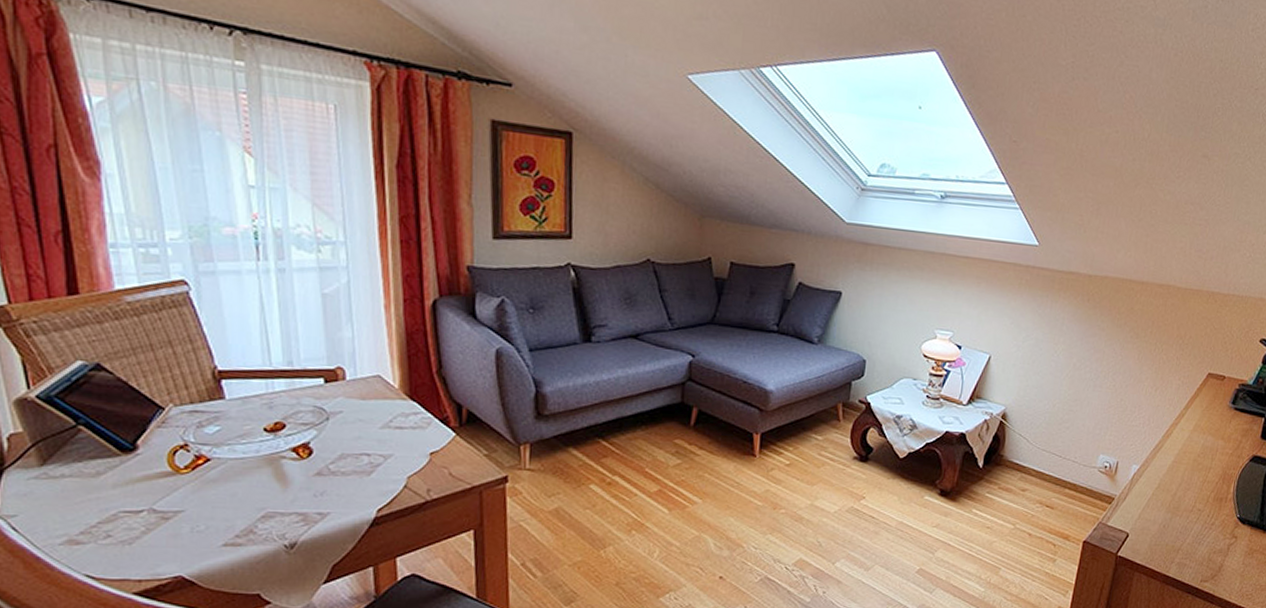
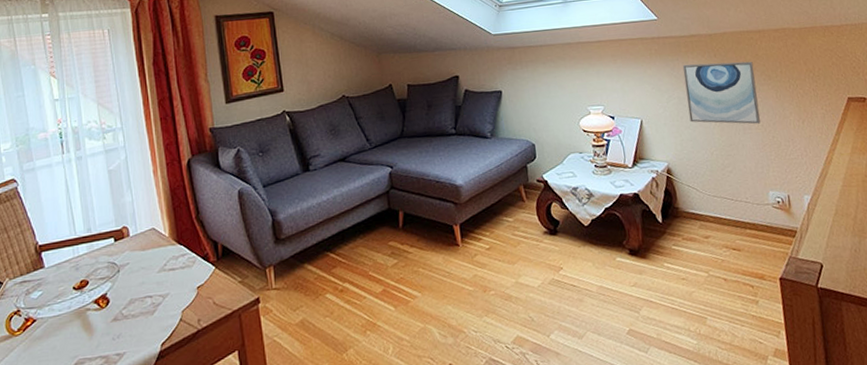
wall art: none [1041,303,1126,383] -> present [682,61,761,124]

